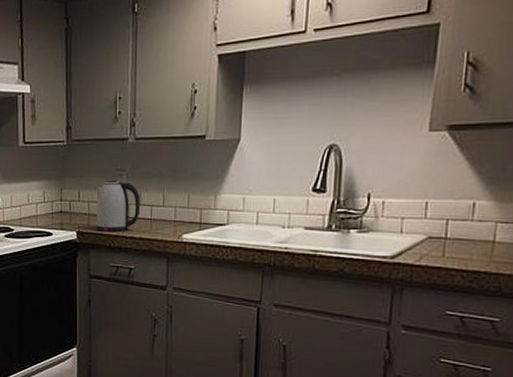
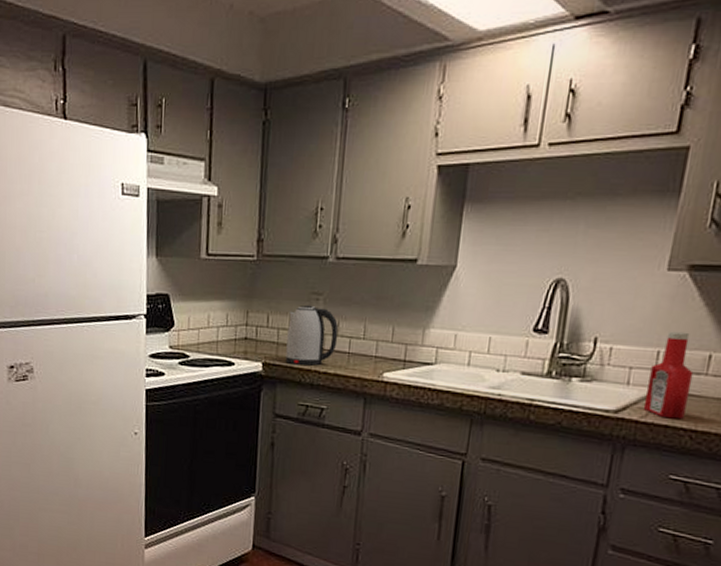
ketchup bottle: none [416,184,460,261] -> present [643,331,694,420]

